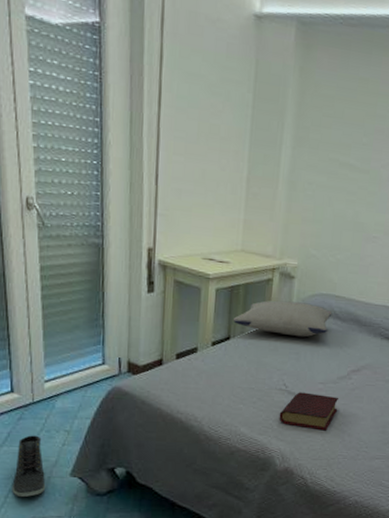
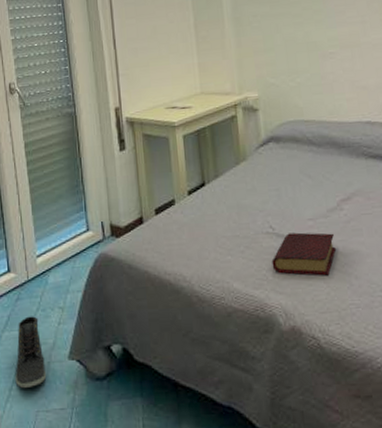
pillow: present [234,300,332,337] -> none [205,133,306,172]

